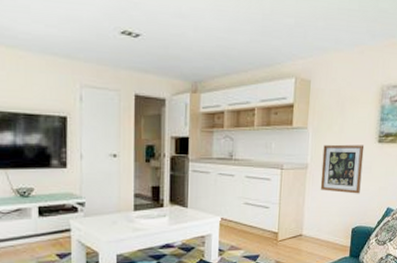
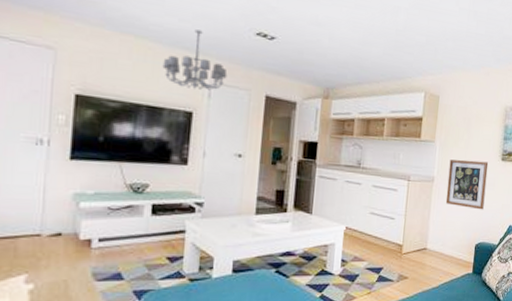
chandelier: none [34,34,96,94] -> present [162,29,228,91]

